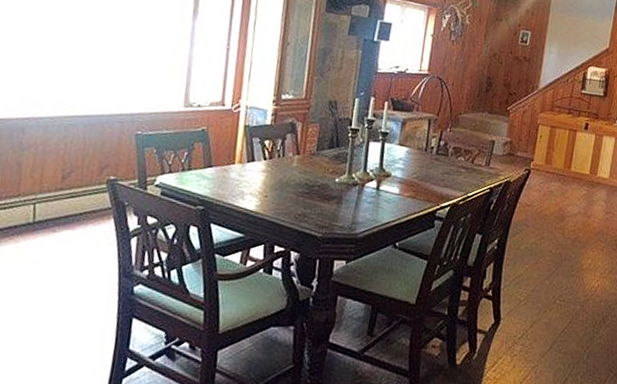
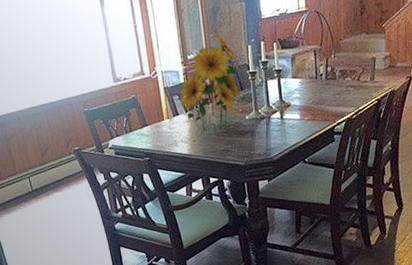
flower bouquet: none [260,74,341,194] -> present [179,31,241,135]

